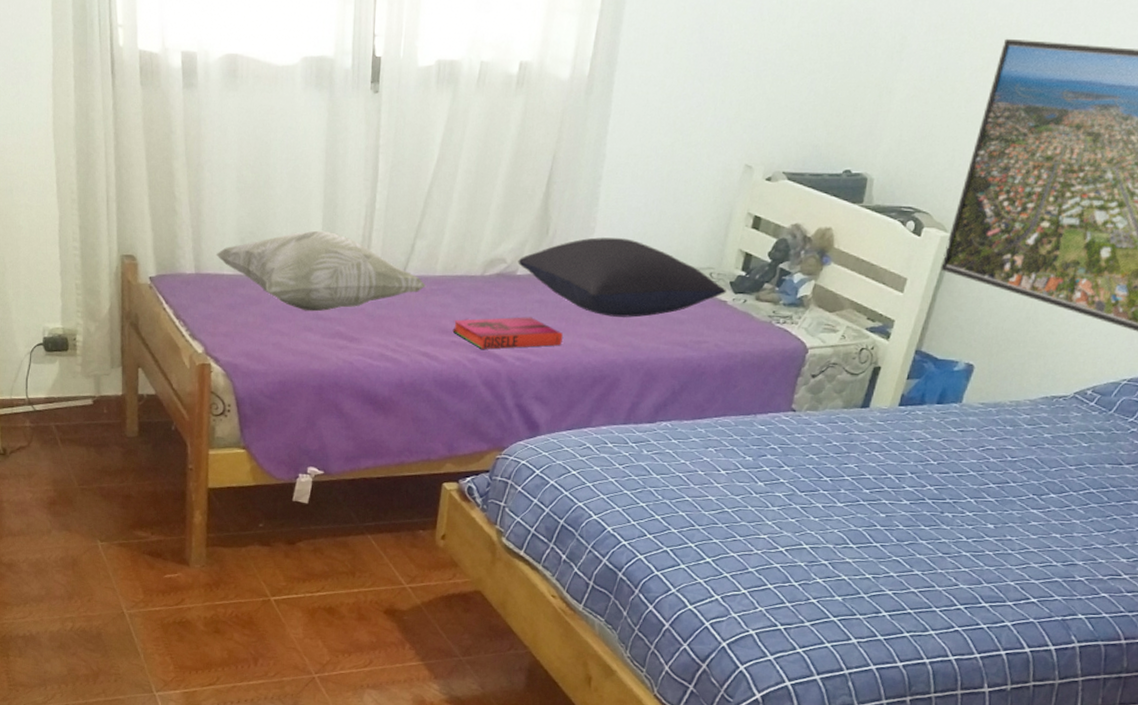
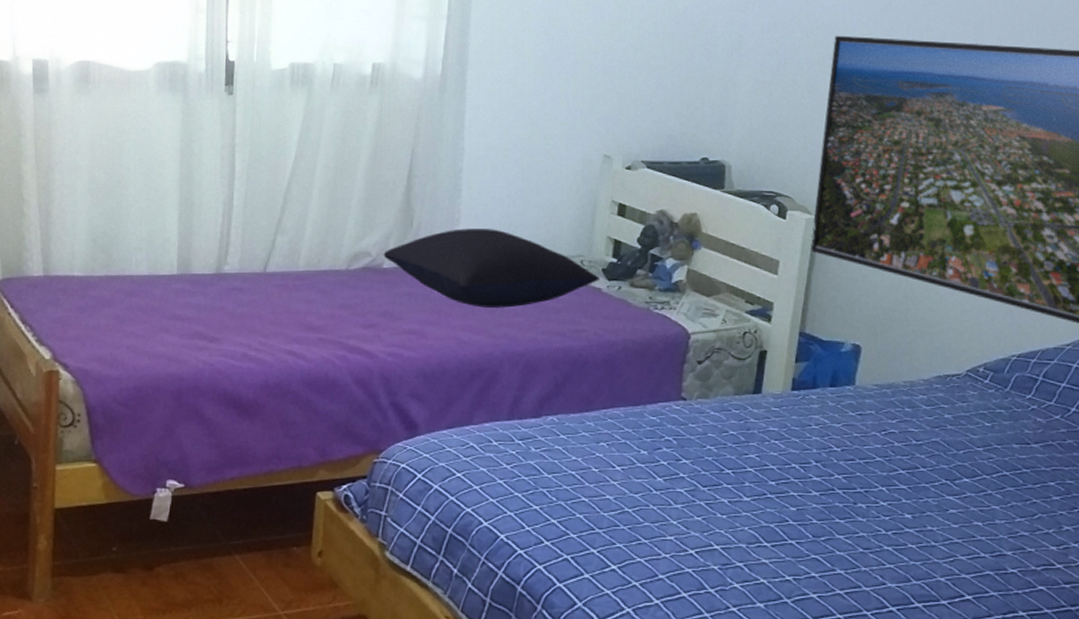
decorative pillow: present [216,230,427,312] -> none [66,229,290,312]
hardback book: present [452,317,563,349] -> none [319,310,435,345]

